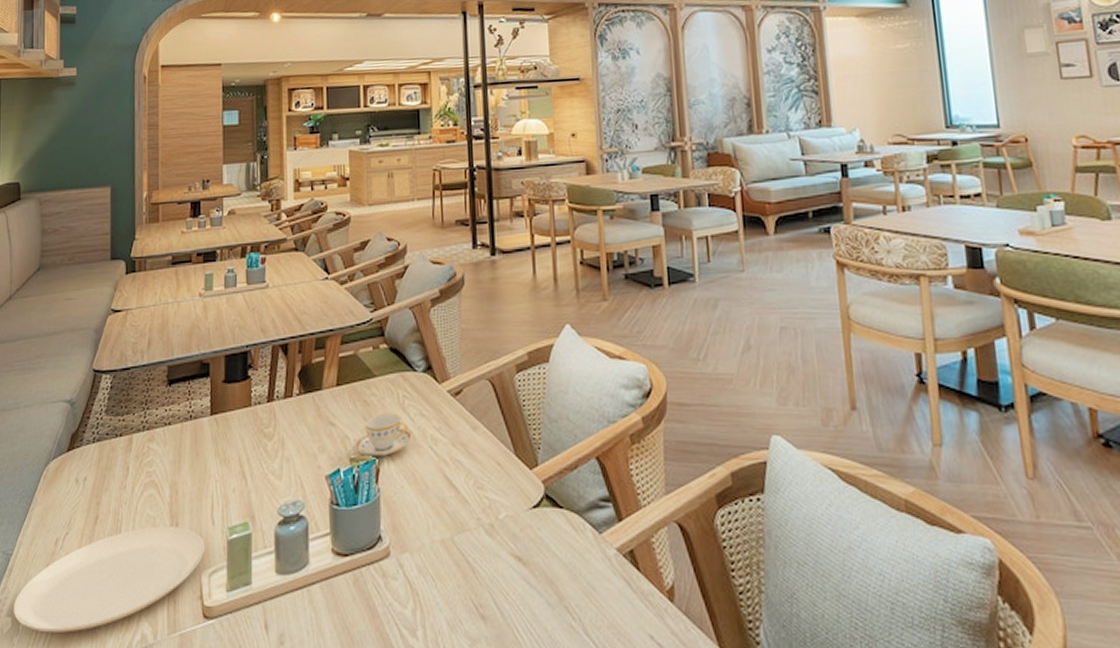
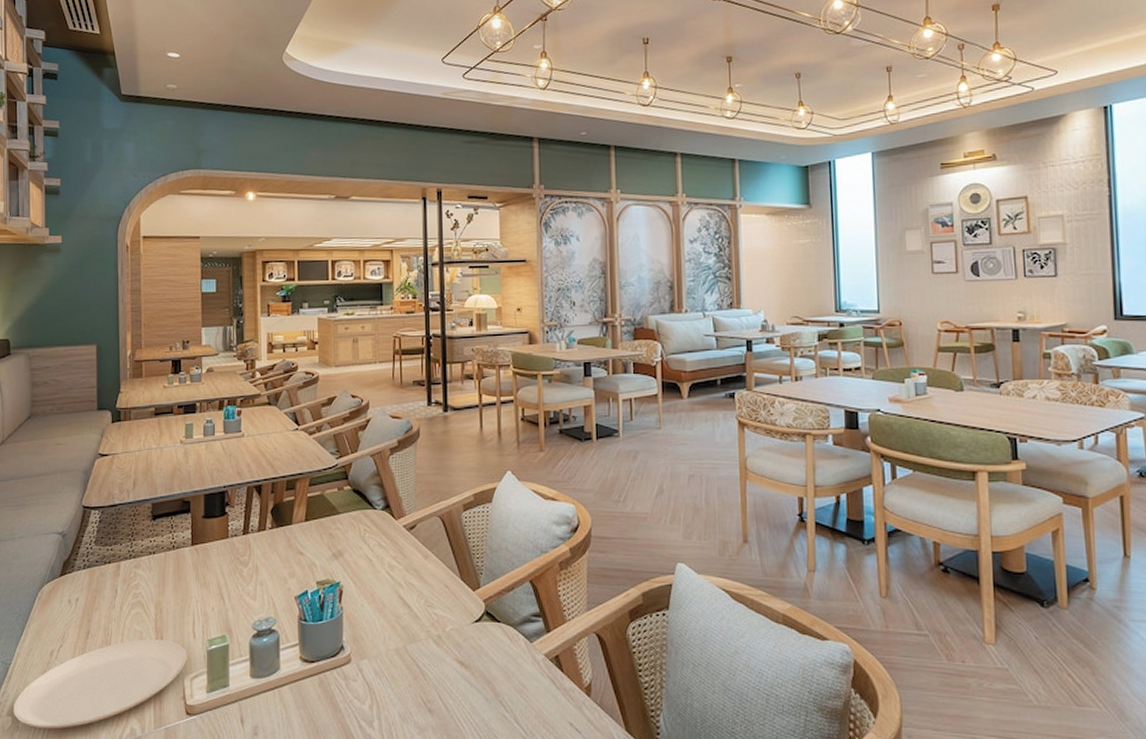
teacup: present [355,413,412,458] -> none [321,544,371,581]

